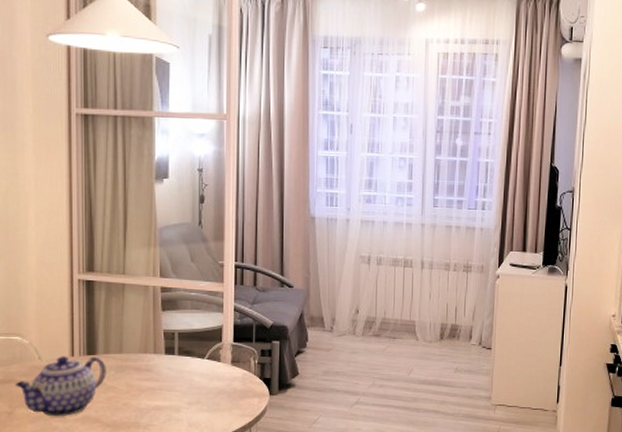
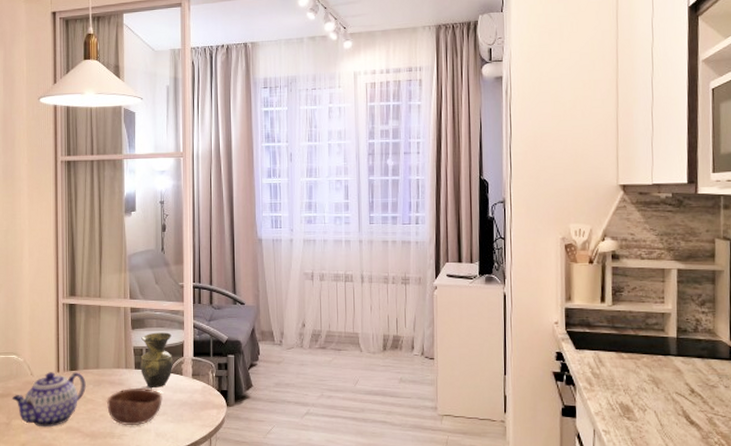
bowl: none [130,374,197,416] -> present [106,387,162,426]
vase: none [172,315,210,375] -> present [140,332,173,388]

